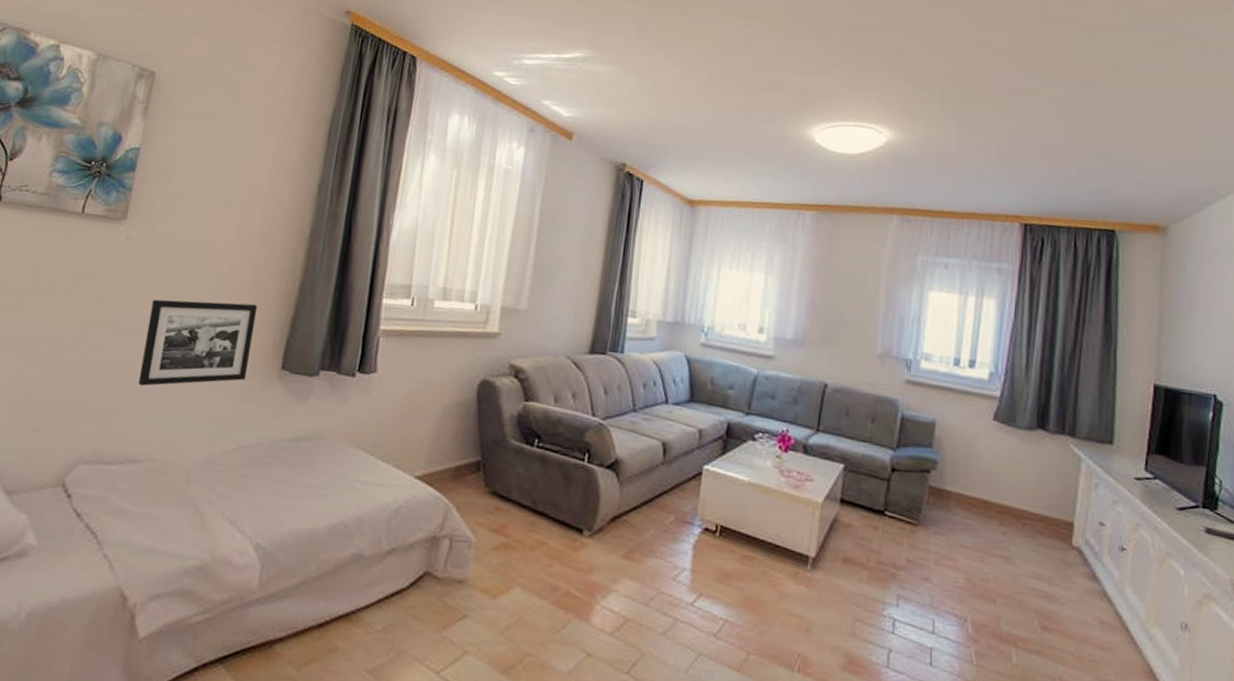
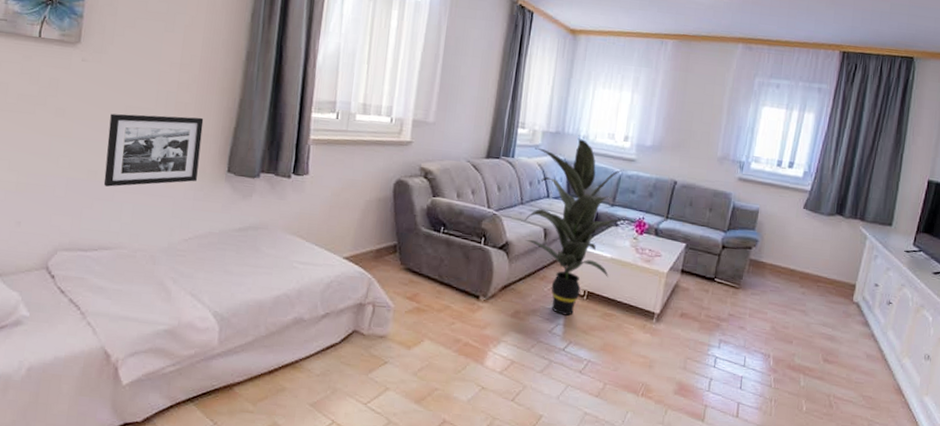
indoor plant: none [638,330,765,558] -> present [524,139,626,316]

